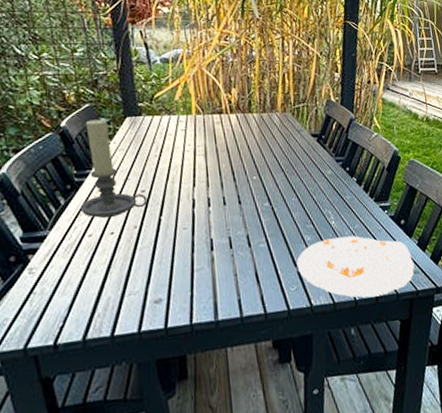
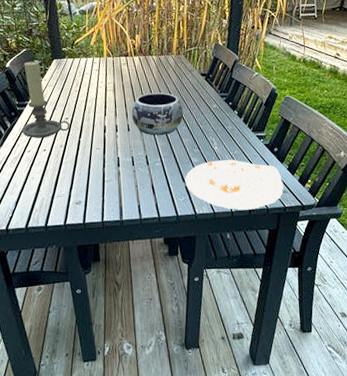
decorative bowl: none [228,156,292,210] -> present [132,92,183,136]

